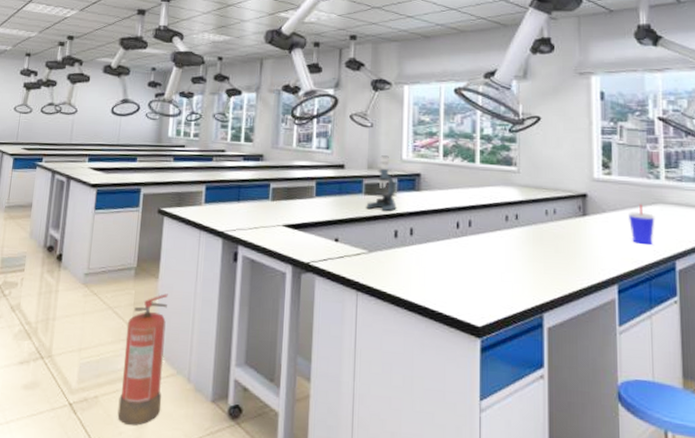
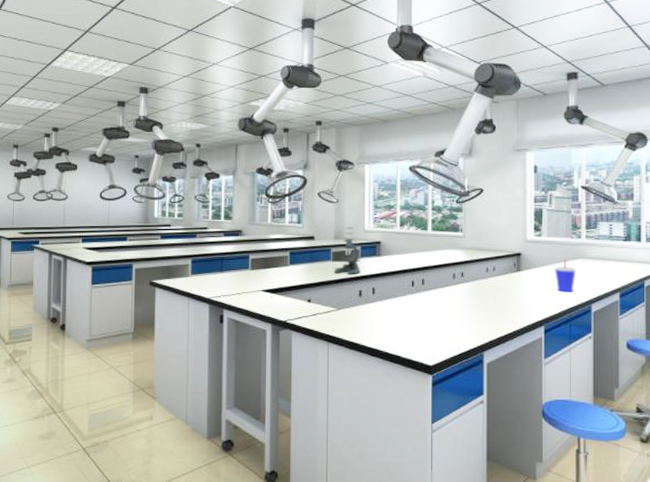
fire extinguisher: present [117,294,168,425] -> none [126,353,164,462]

